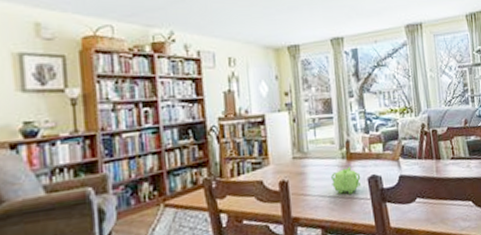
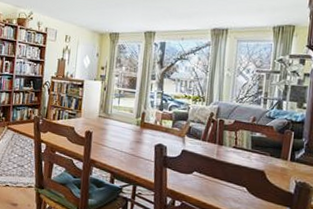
teapot: present [331,166,362,194] -> none [125,132,150,154]

